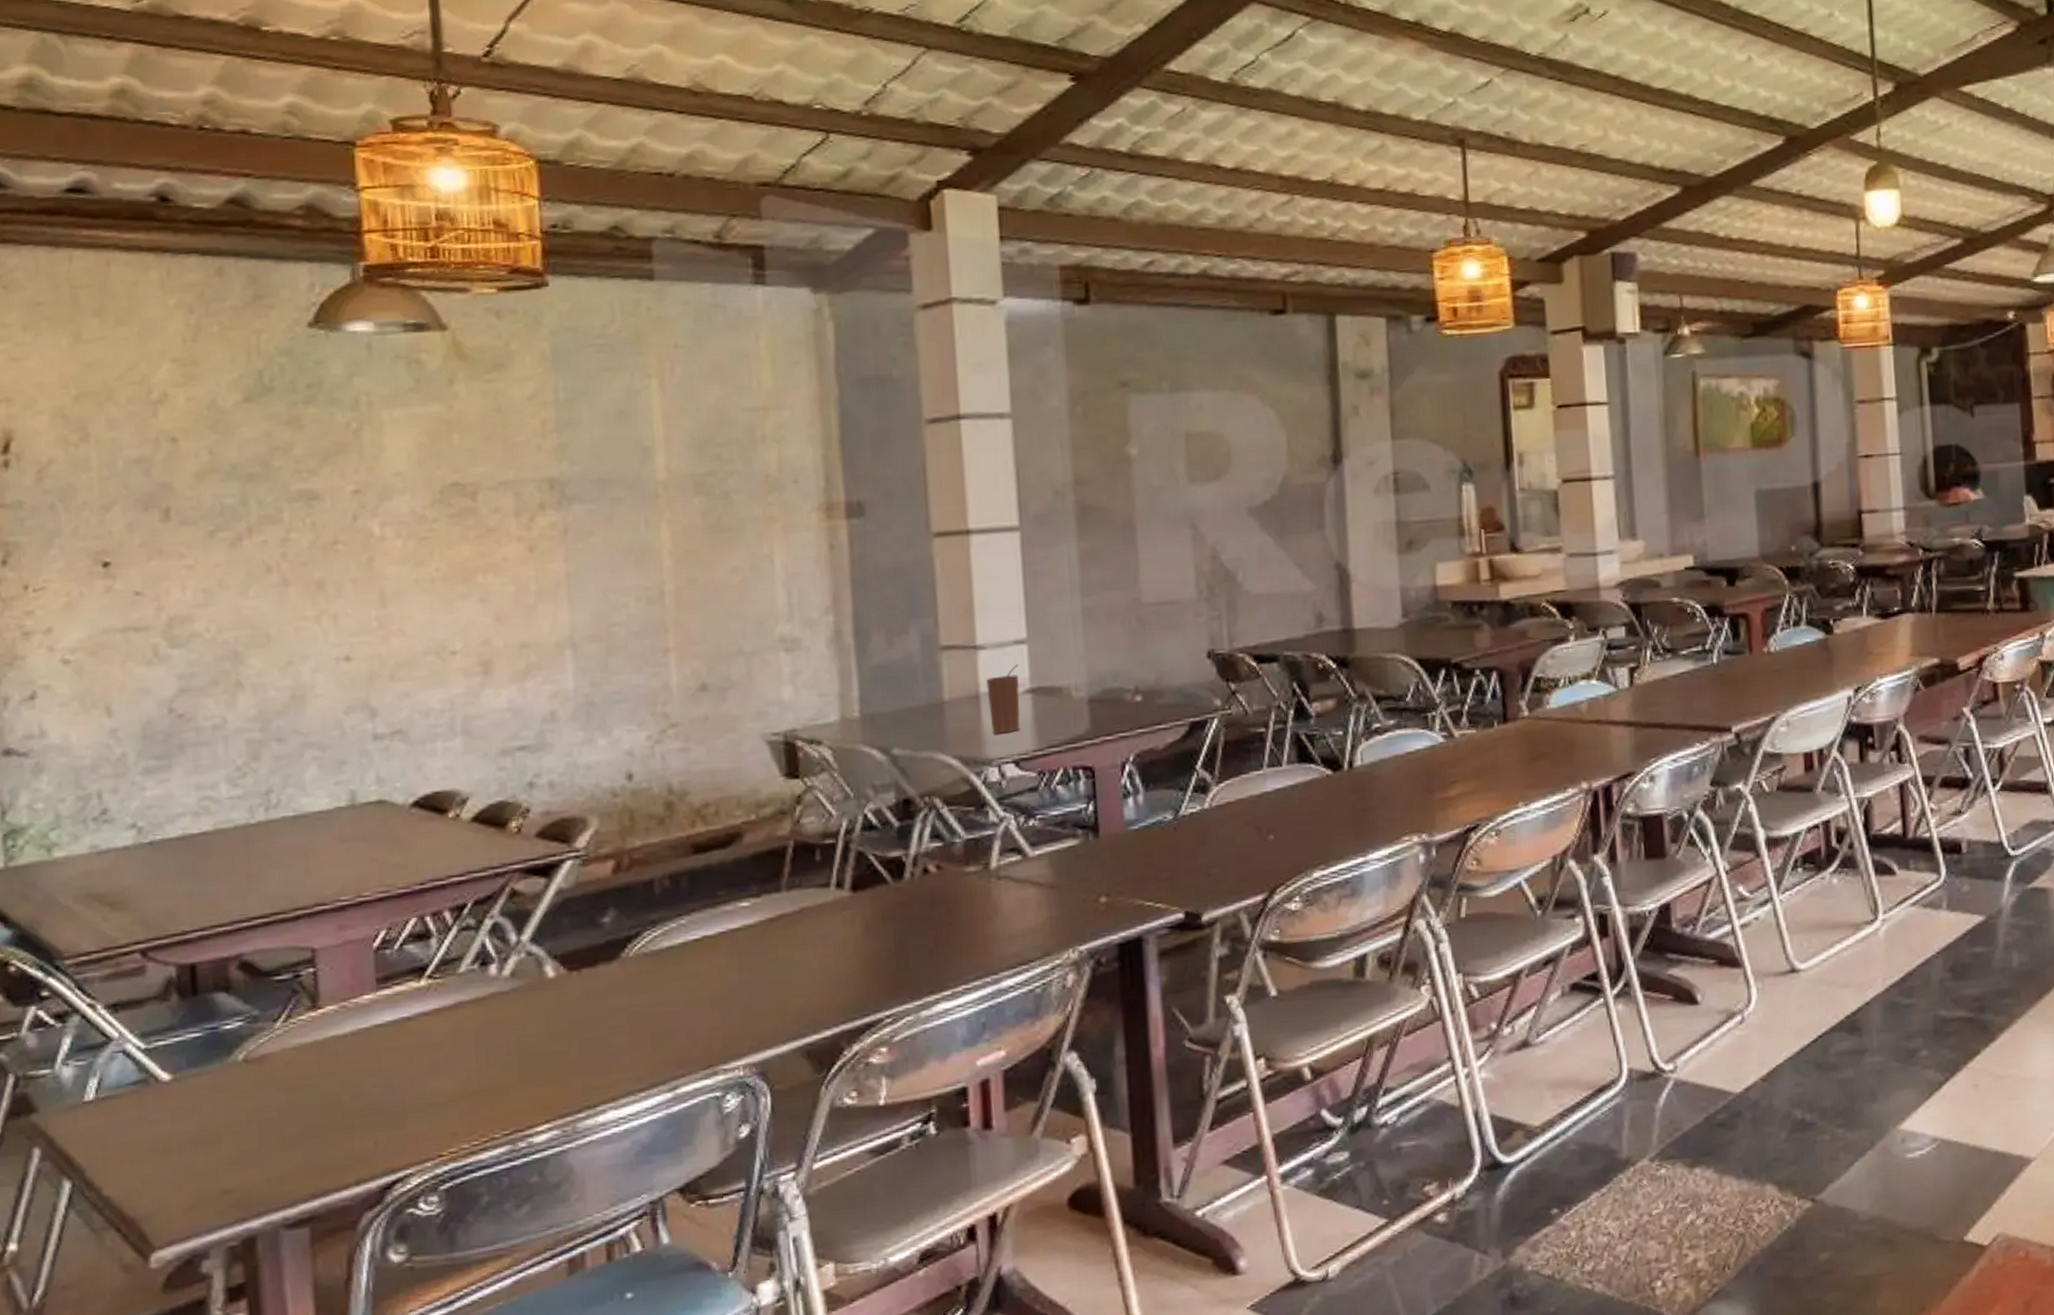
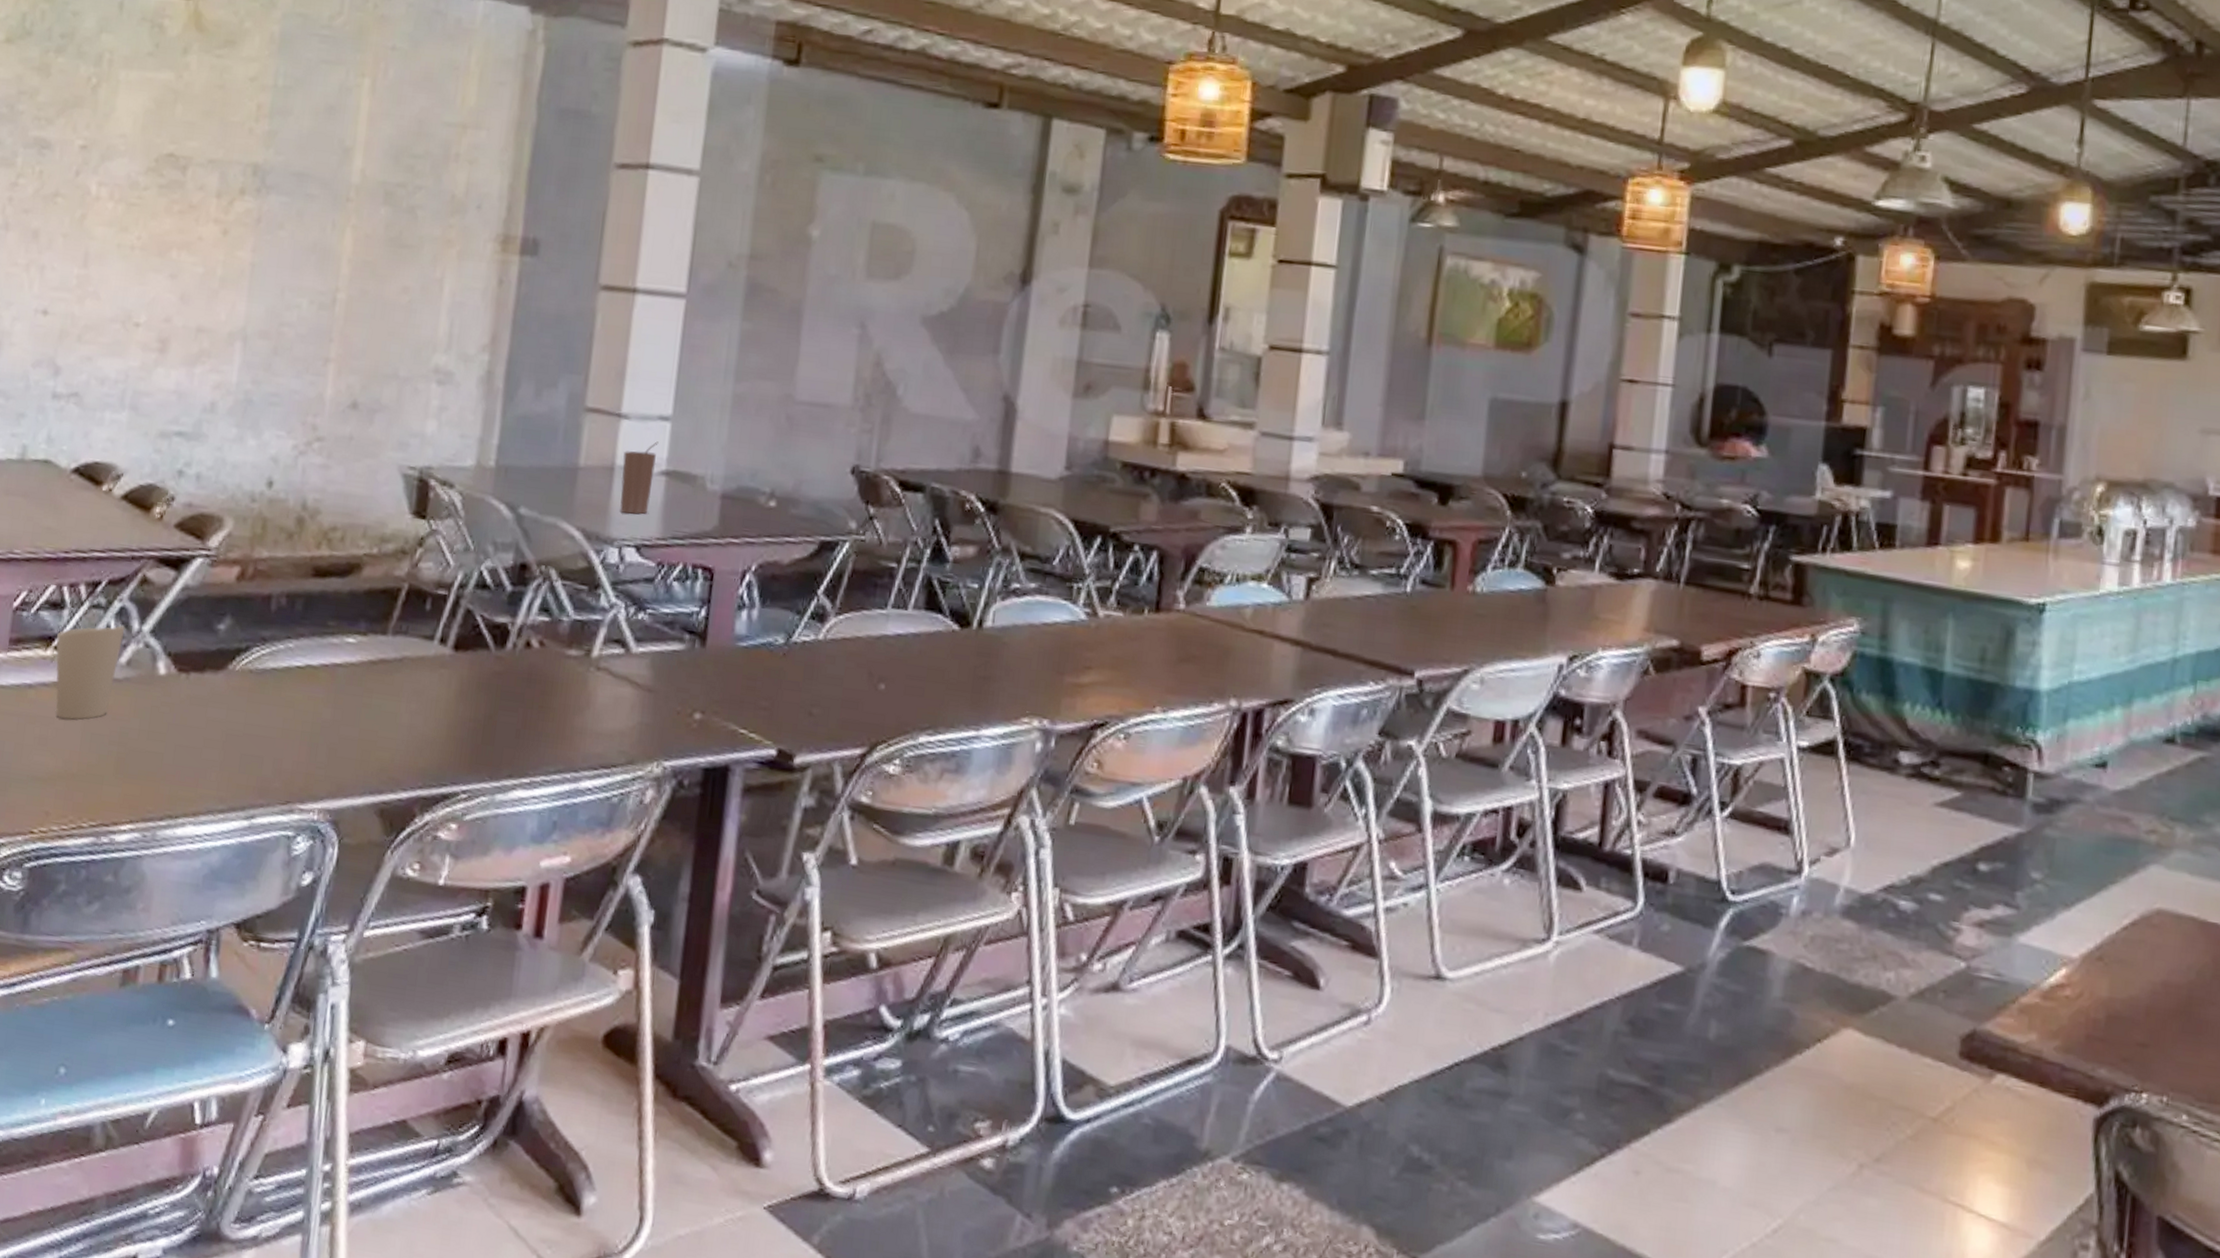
cup: none [429,941,502,1043] -> present [55,625,125,721]

